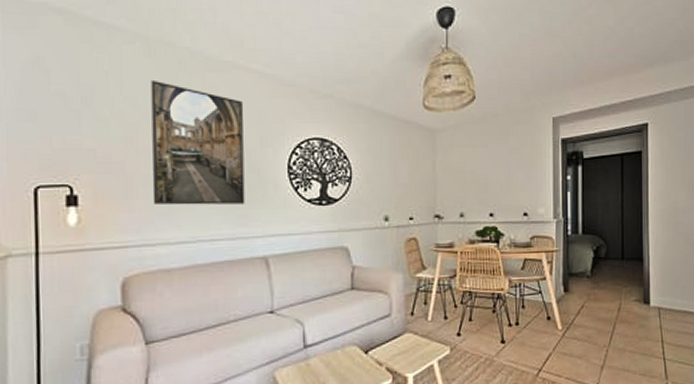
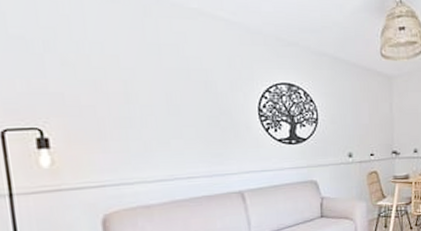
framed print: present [151,79,245,205] -> none [116,24,219,146]

